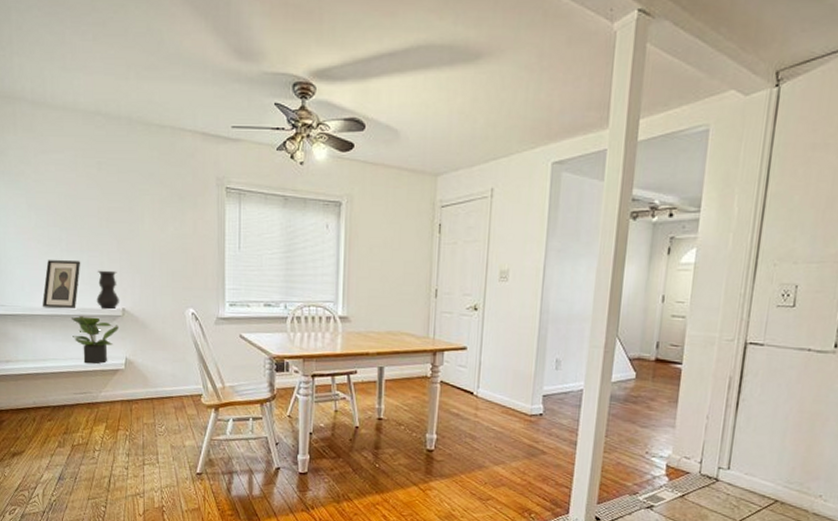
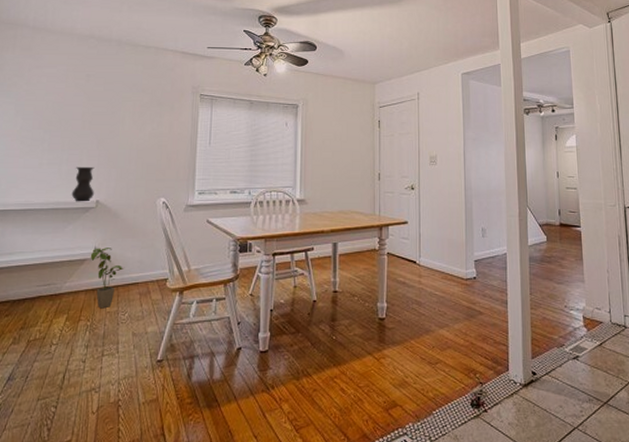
picture frame: present [42,260,81,308] -> none [16,159,61,202]
potted plant: present [72,316,119,364] -> none [43,210,91,255]
house plant: none [122,358,158,420] -> present [90,248,125,309]

